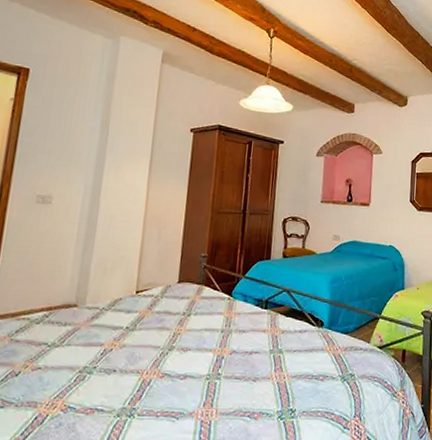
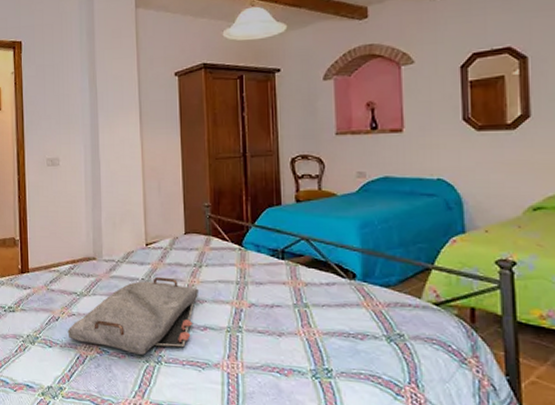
serving tray: none [27,325,185,409] -> present [67,276,199,355]

